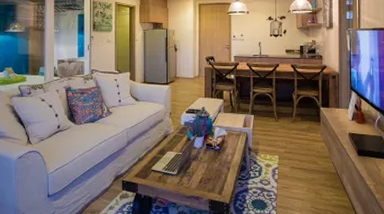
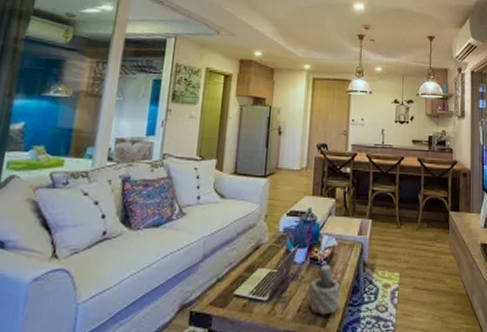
succulent plant: none [207,149,231,186] -> present [309,264,340,316]

